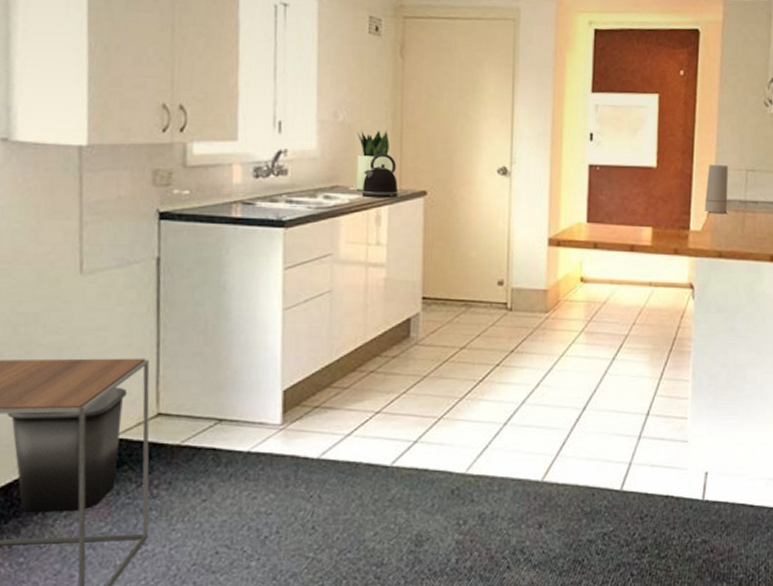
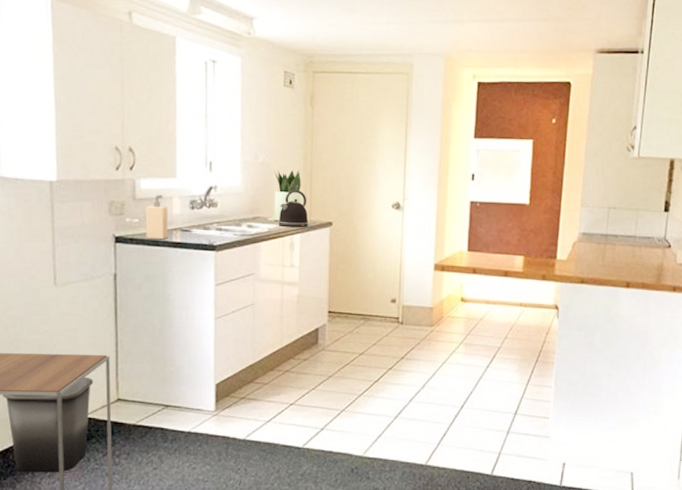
soap dispenser: none [198,160,227,215] -> present [145,194,169,240]
canister: present [704,164,728,213] -> none [569,202,592,245]

